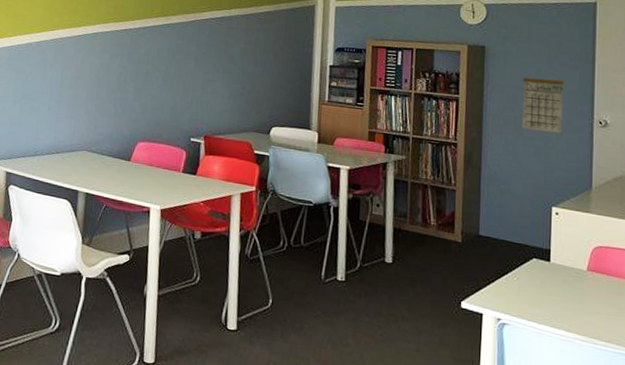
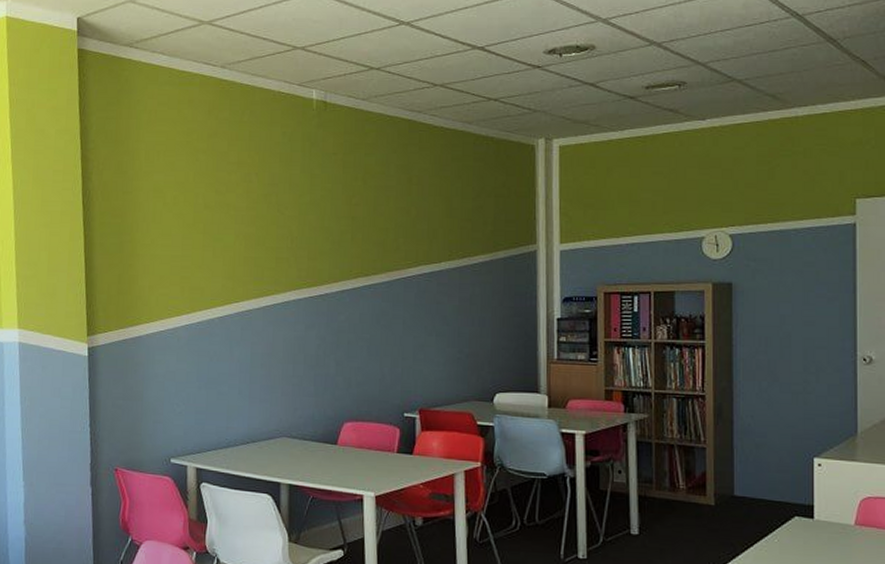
calendar: present [521,77,564,133] -> none [776,314,823,375]

